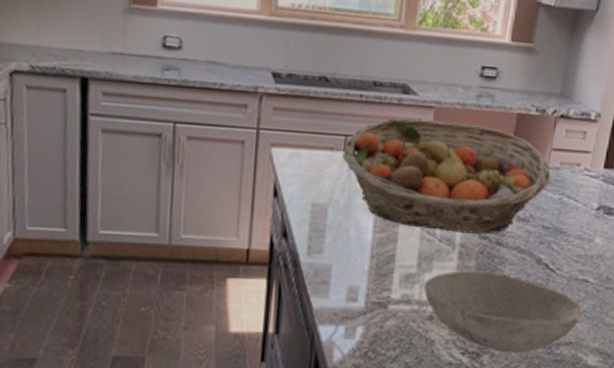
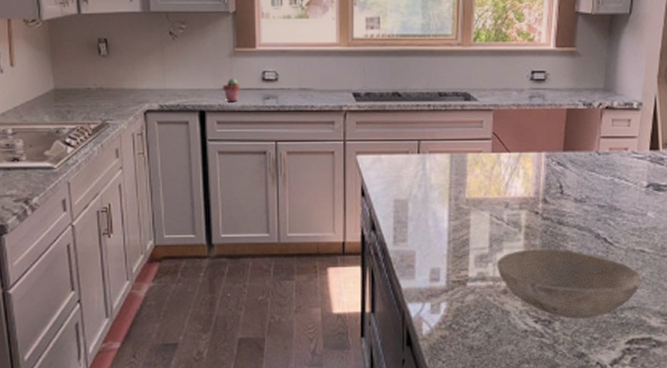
potted succulent: none [112,40,135,70] -> present [223,78,240,102]
fruit basket: present [342,118,551,234] -> none [417,121,602,216]

